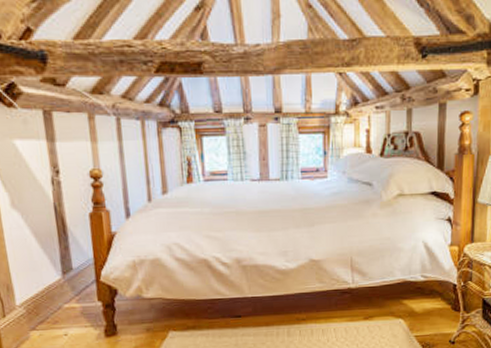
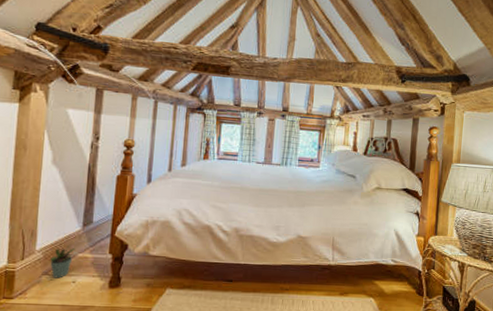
potted plant: none [33,295,60,333] -> present [49,244,75,279]

